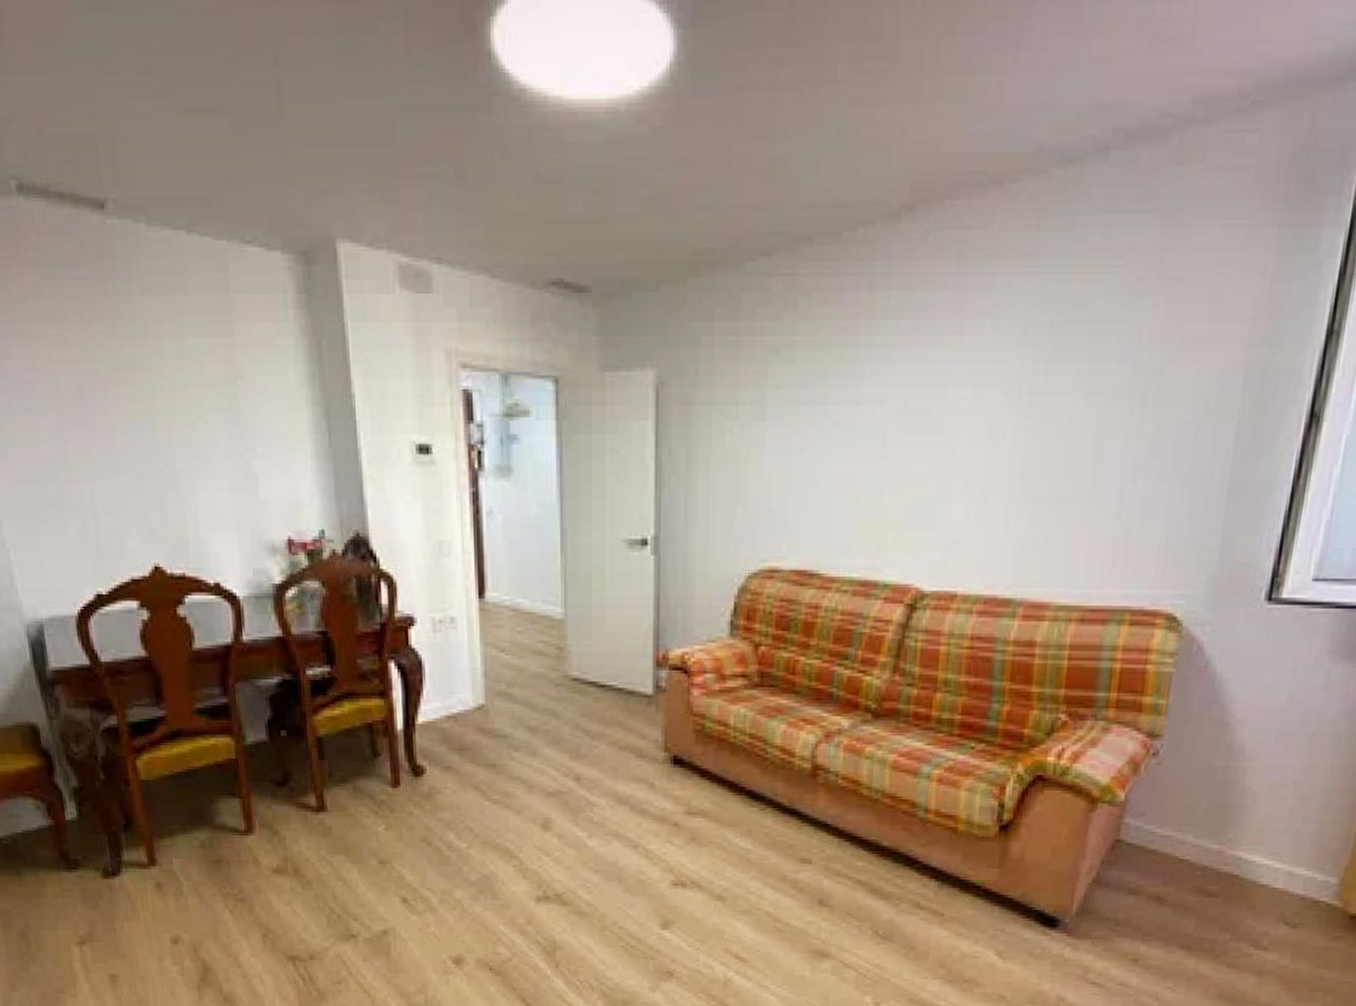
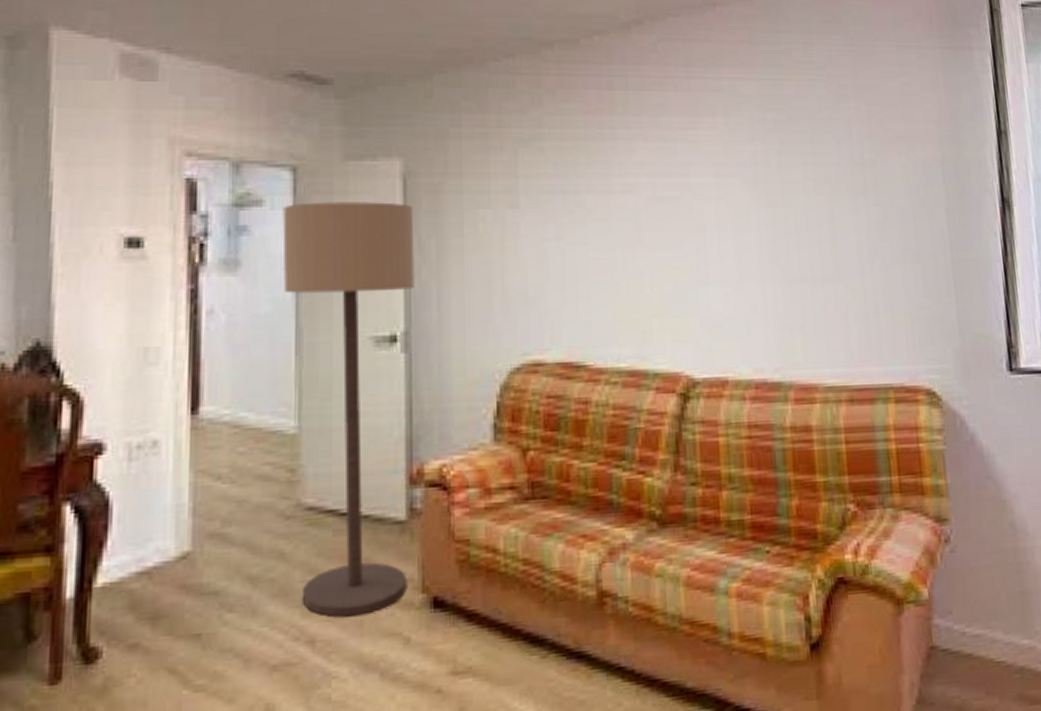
floor lamp: none [547,413,665,764] -> present [283,202,415,618]

